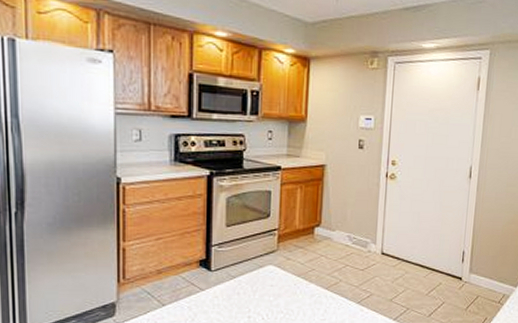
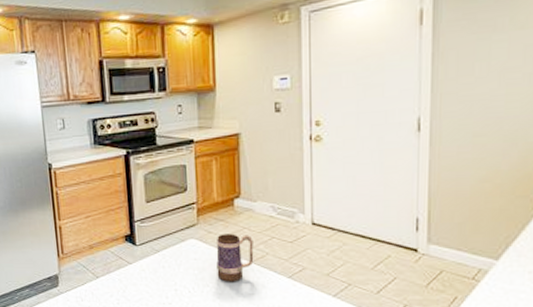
mug: none [292,261,329,308] -> present [216,233,254,282]

